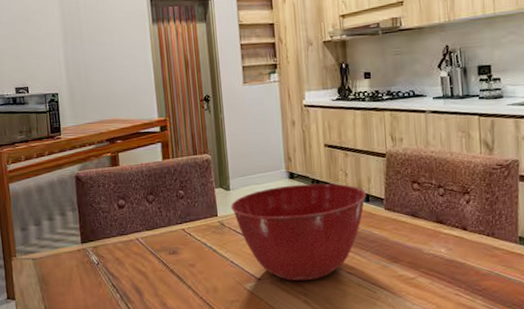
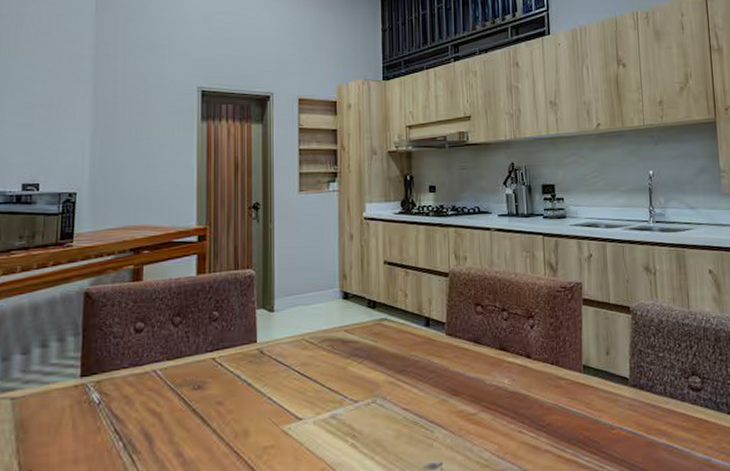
mixing bowl: present [231,183,367,282] -> none [273,304,427,421]

